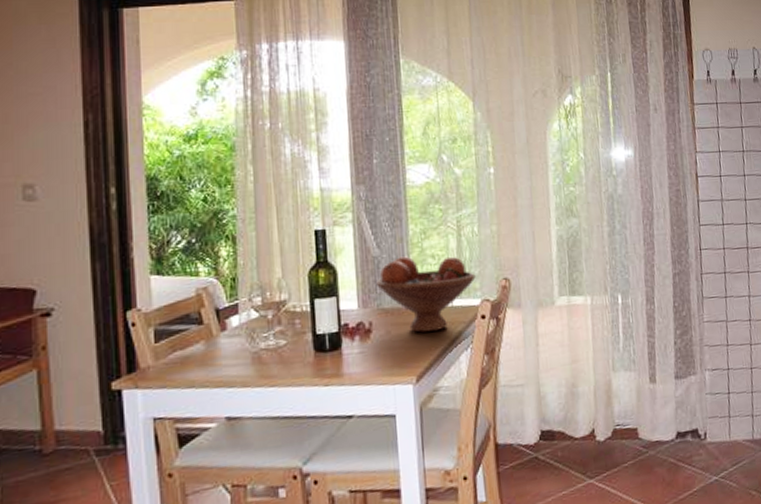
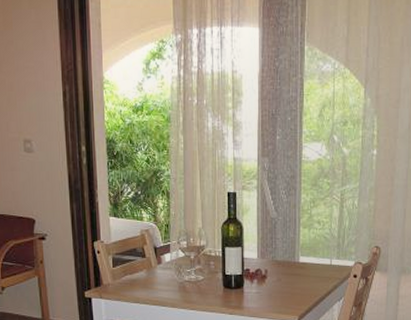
fruit bowl: present [376,256,476,333] -> none [273,220,352,283]

